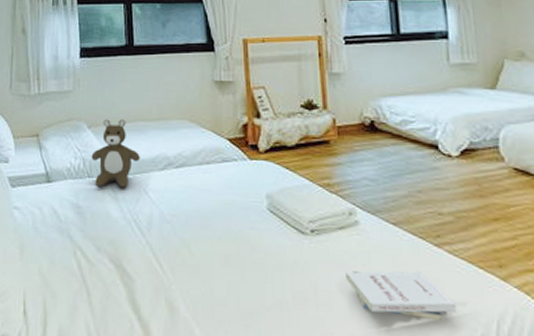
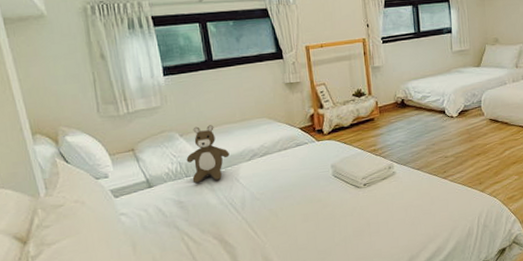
books: present [346,271,456,320] -> none [388,197,455,229]

